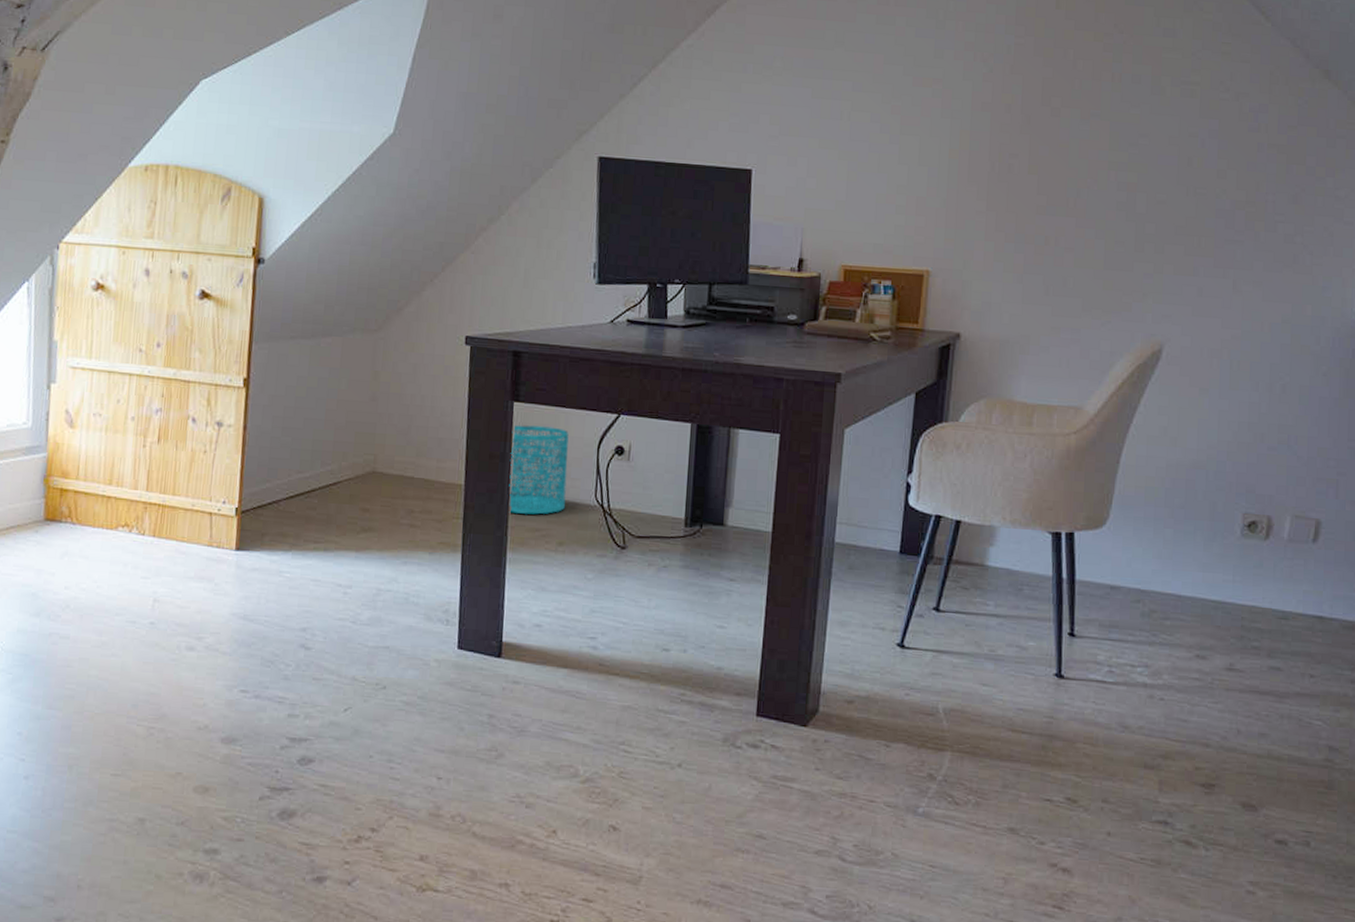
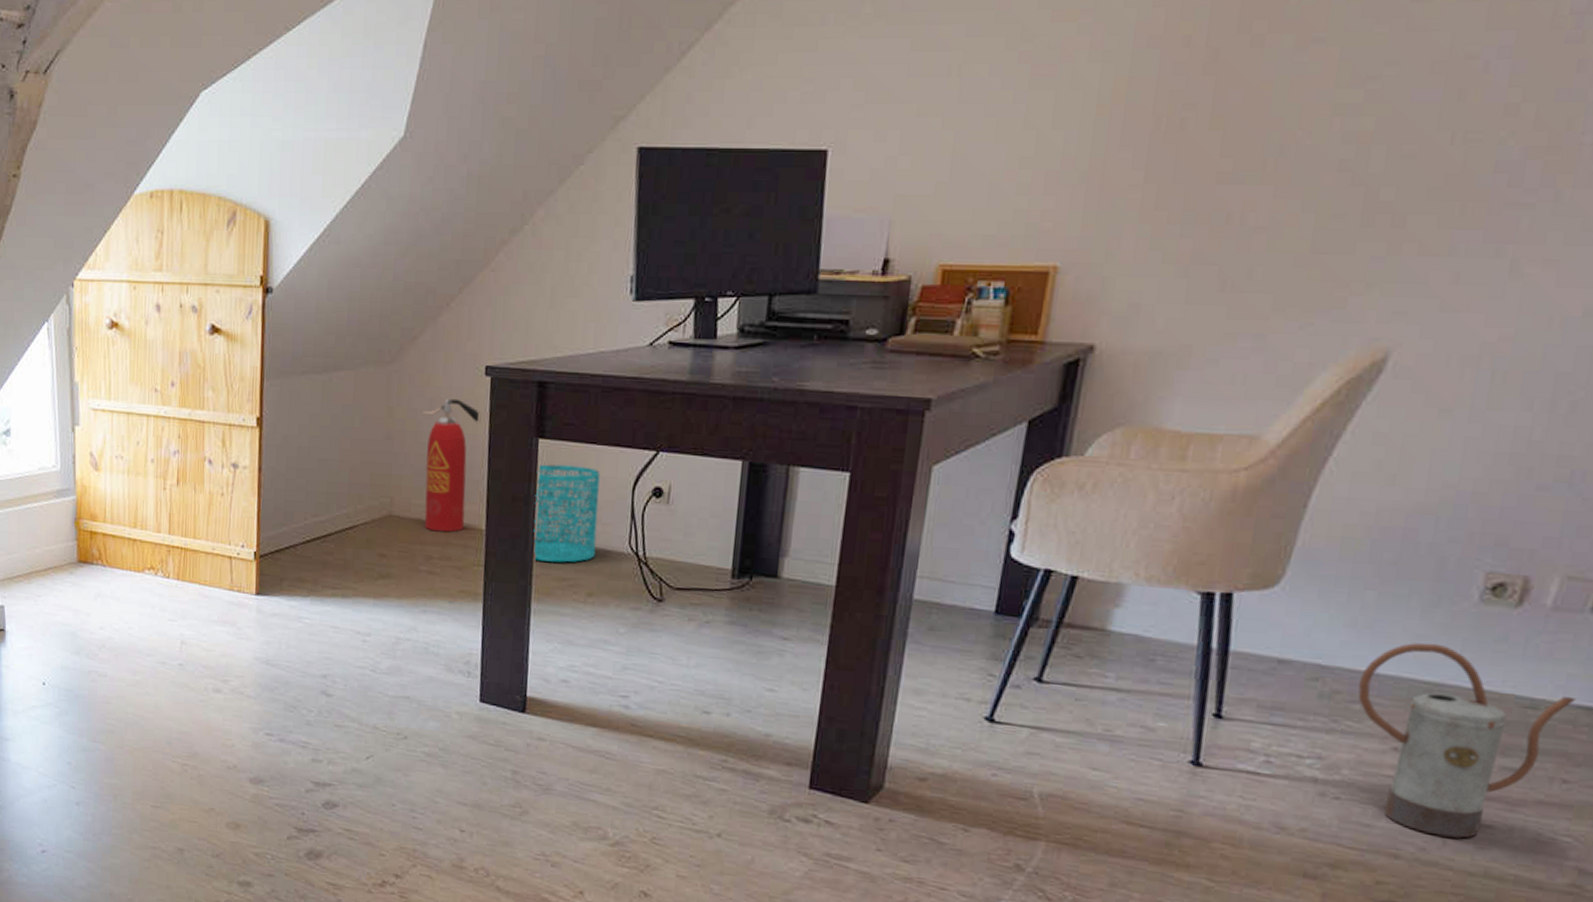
fire extinguisher: none [406,364,461,488] -> present [423,398,481,533]
watering can: none [1168,569,1311,727] -> present [1357,643,1576,839]

